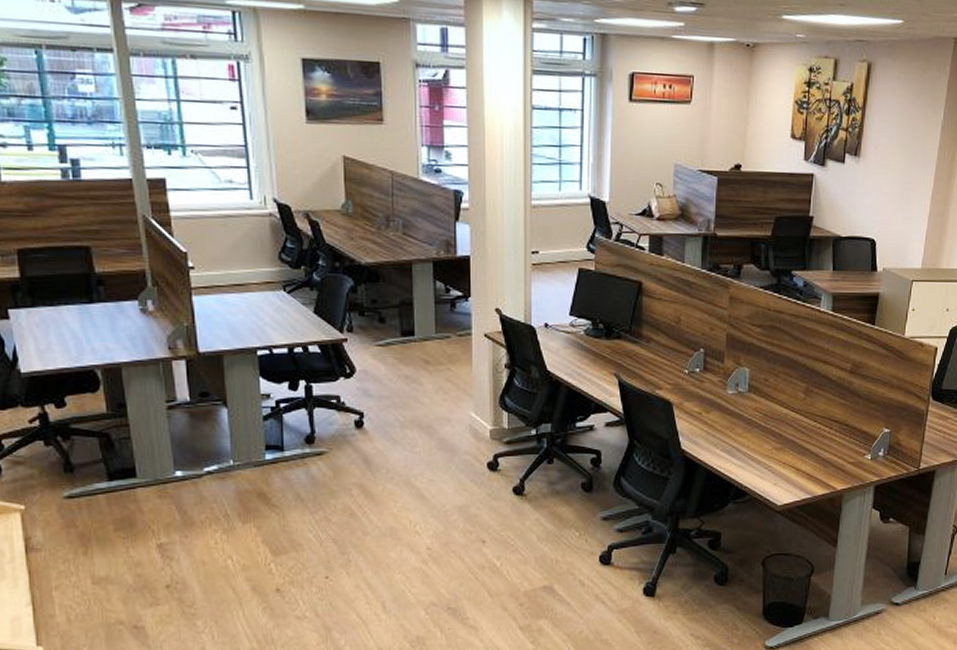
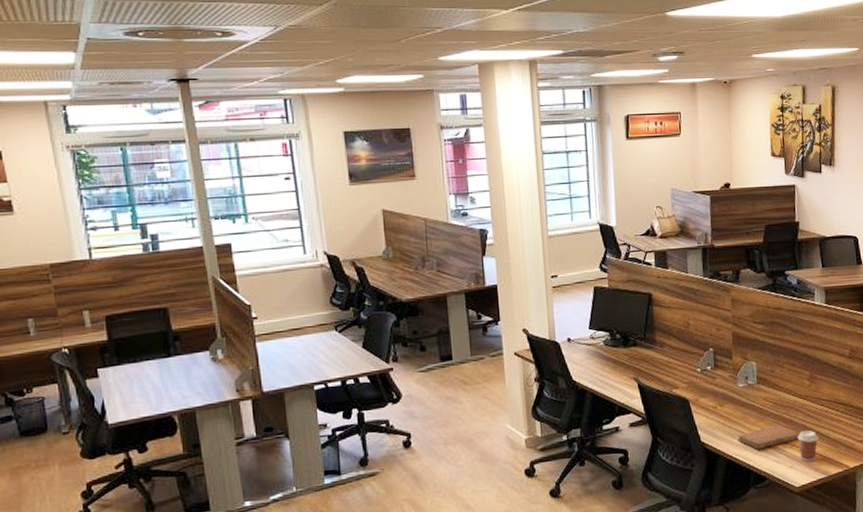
notebook: none [721,438,788,463] -> present [737,425,800,450]
coffee cup: none [785,447,807,480] -> present [797,430,818,462]

